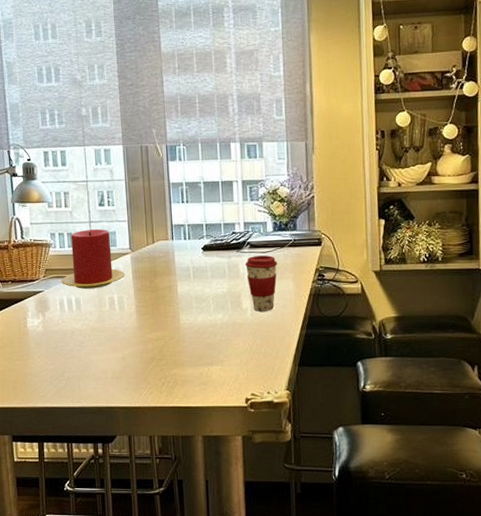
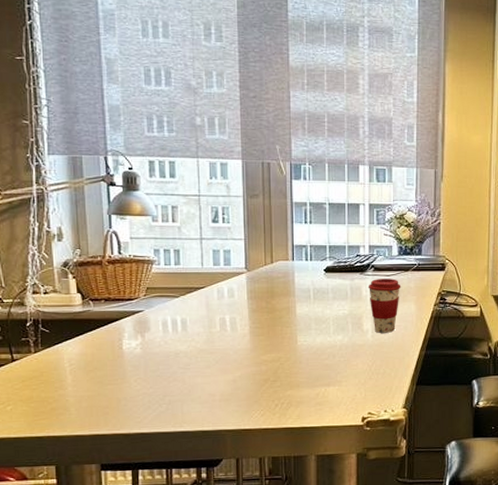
candle: present [61,229,125,289] -> none [165,247,239,309]

